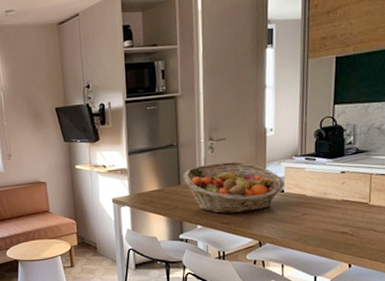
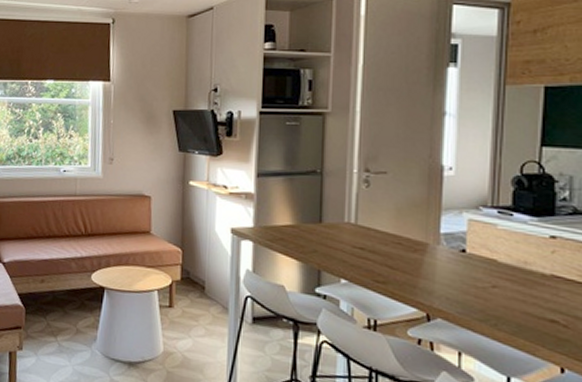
fruit basket: present [183,161,285,214] -> none [327,201,467,272]

